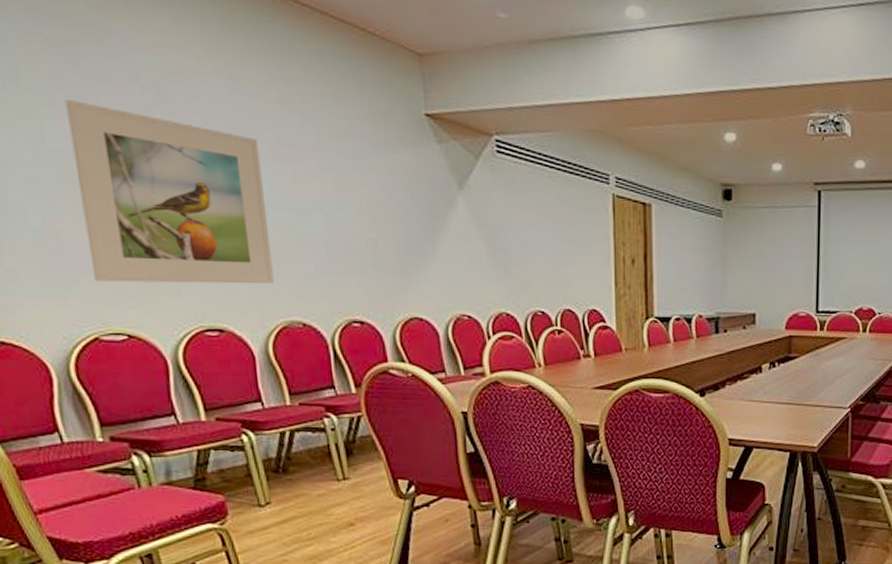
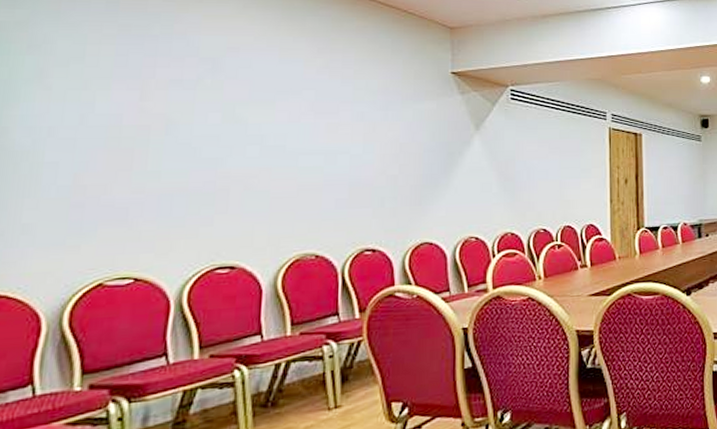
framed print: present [65,100,274,284] -> none [113,74,299,230]

